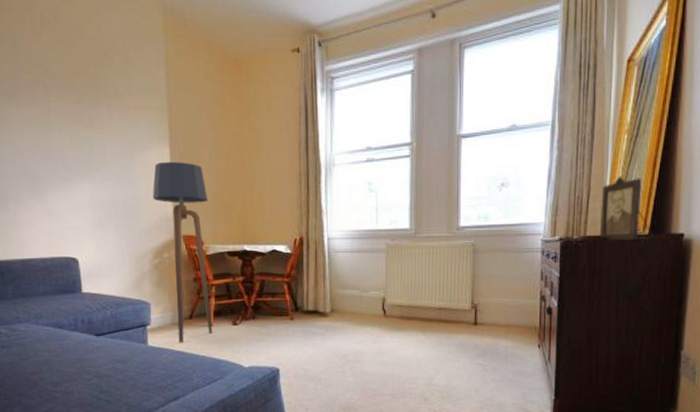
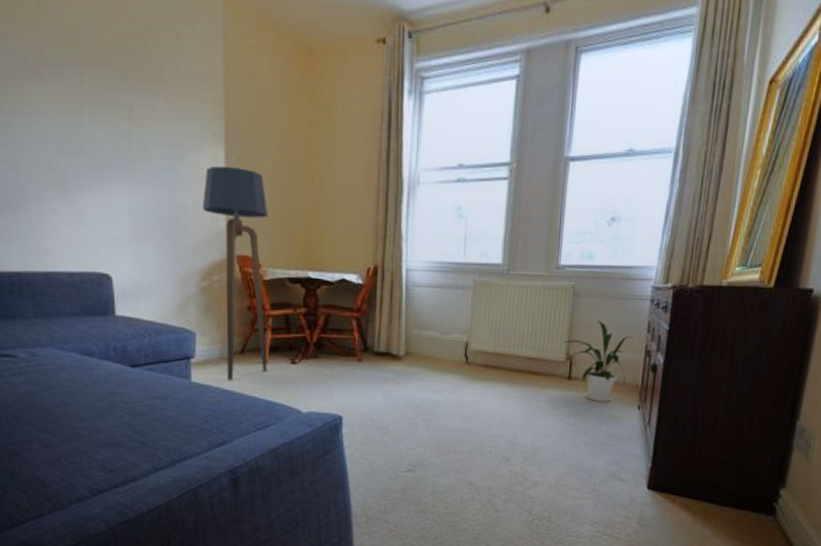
house plant: none [468,272,528,344] -> present [563,320,632,403]
photo frame: present [600,176,653,241] -> none [718,217,779,294]

